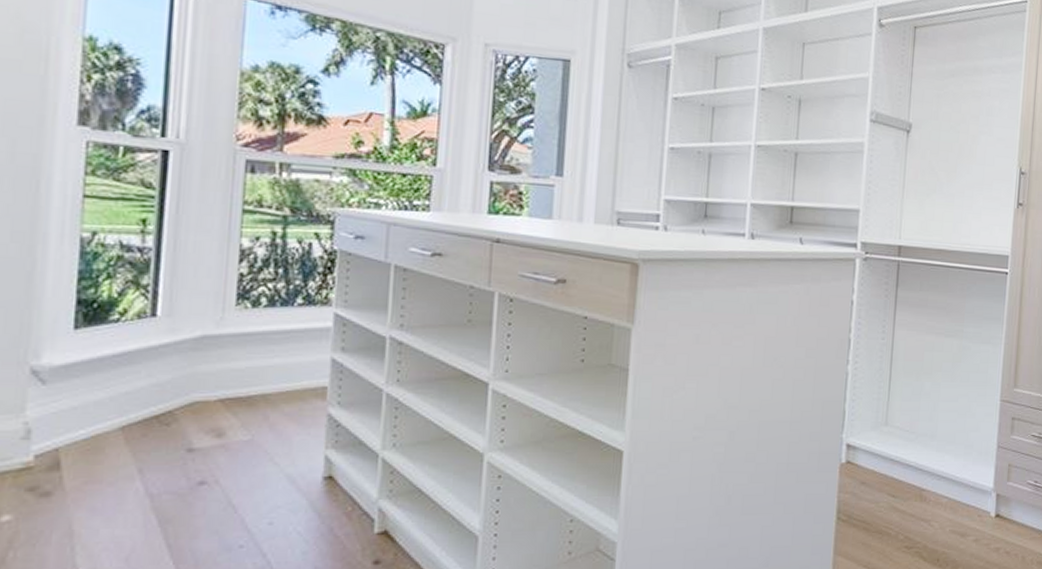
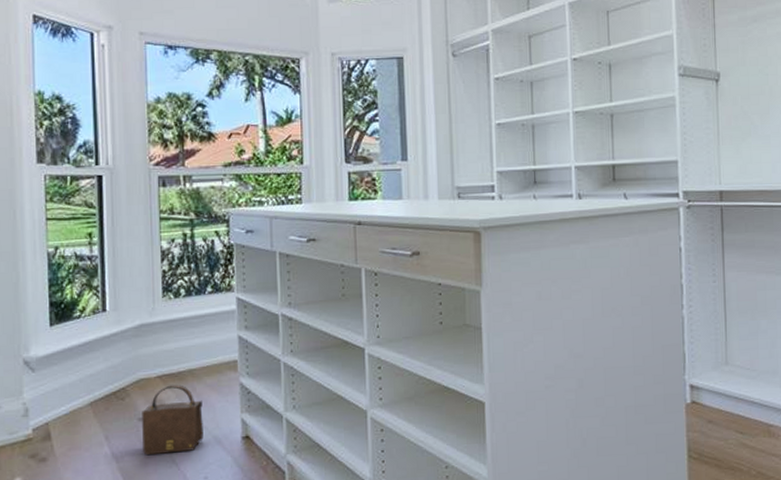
handbag: none [189,411,276,494] -> present [142,384,204,456]

